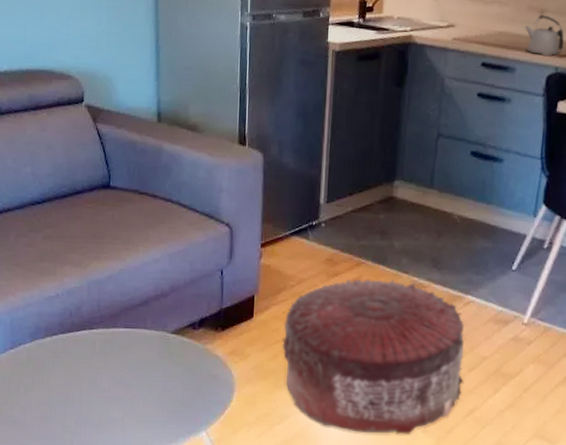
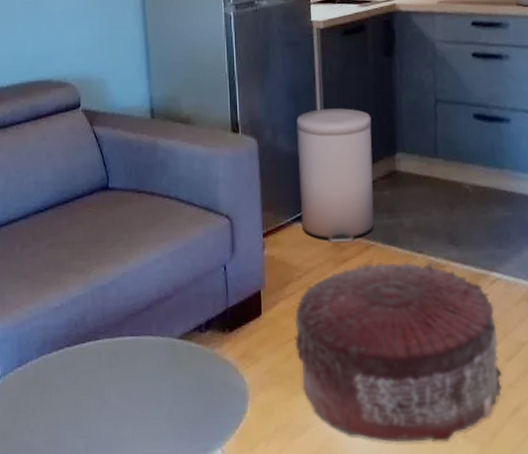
pedal bin: none [298,131,376,258] -> present [296,108,375,243]

